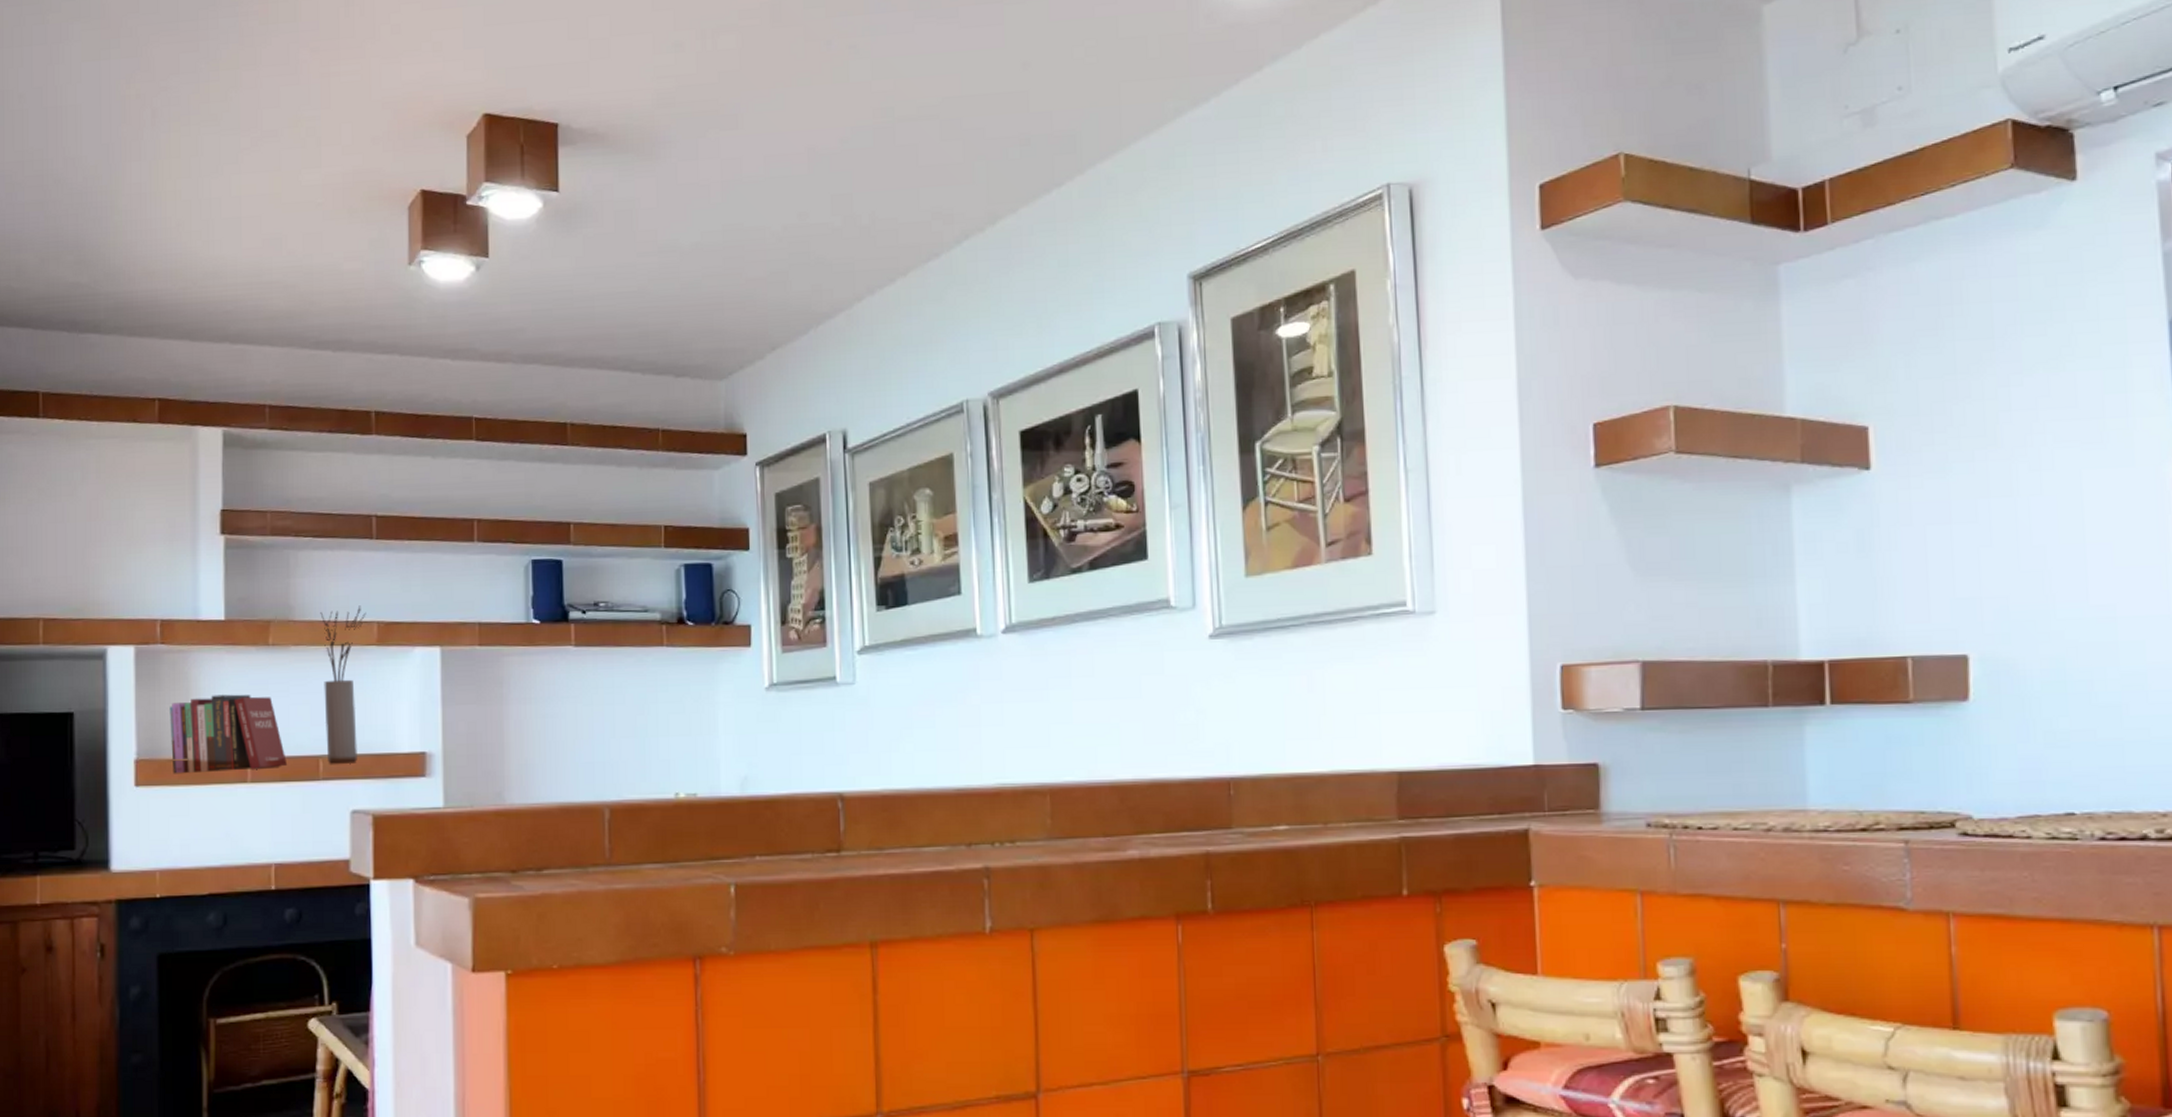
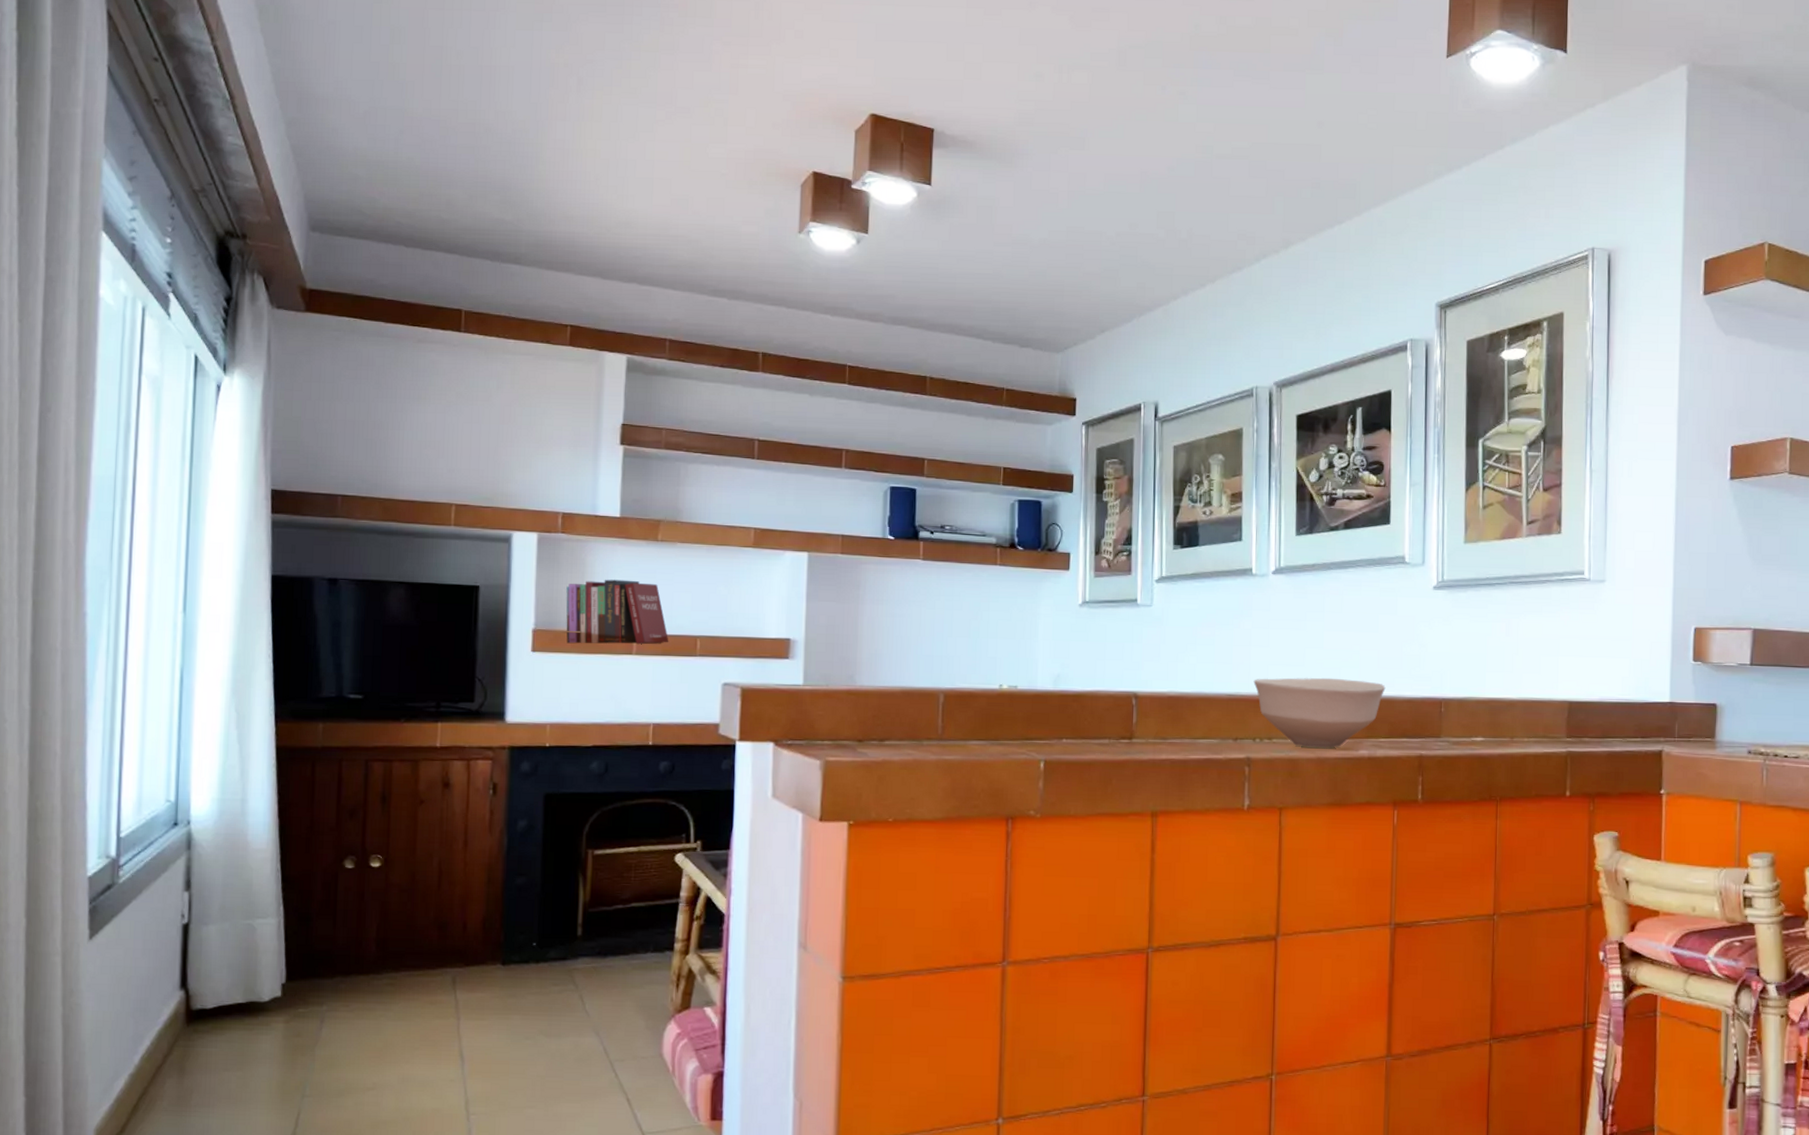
vase: present [320,605,366,765] -> none [704,513,745,645]
bowl: none [987,760,1156,850] -> present [1253,677,1386,748]

